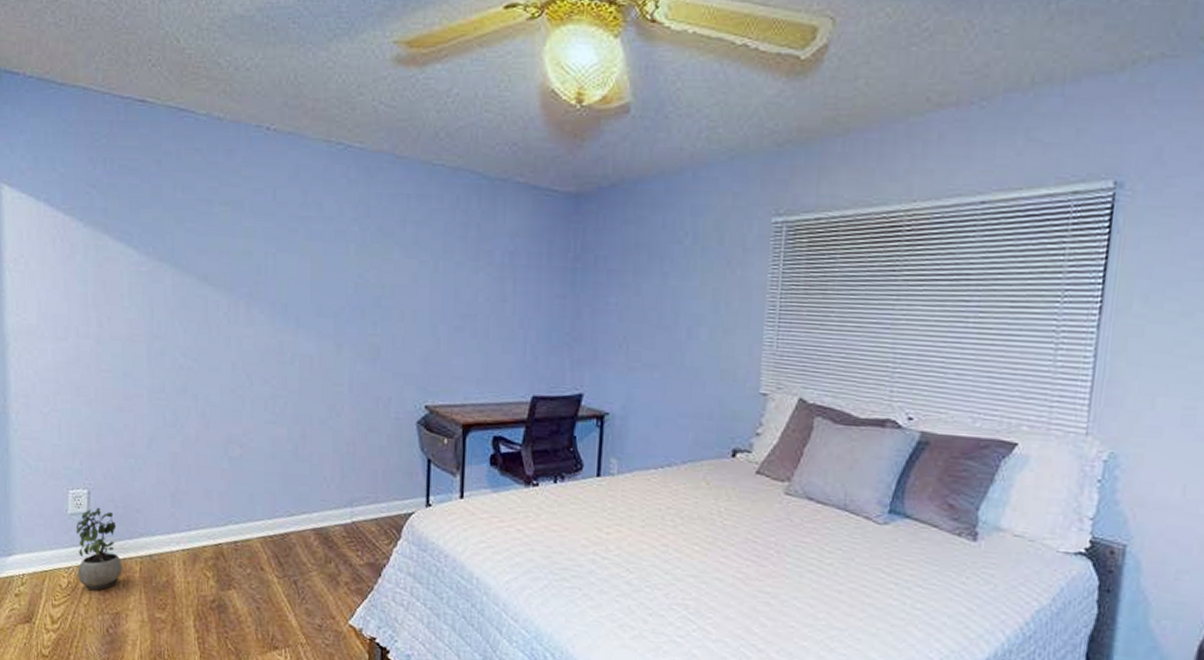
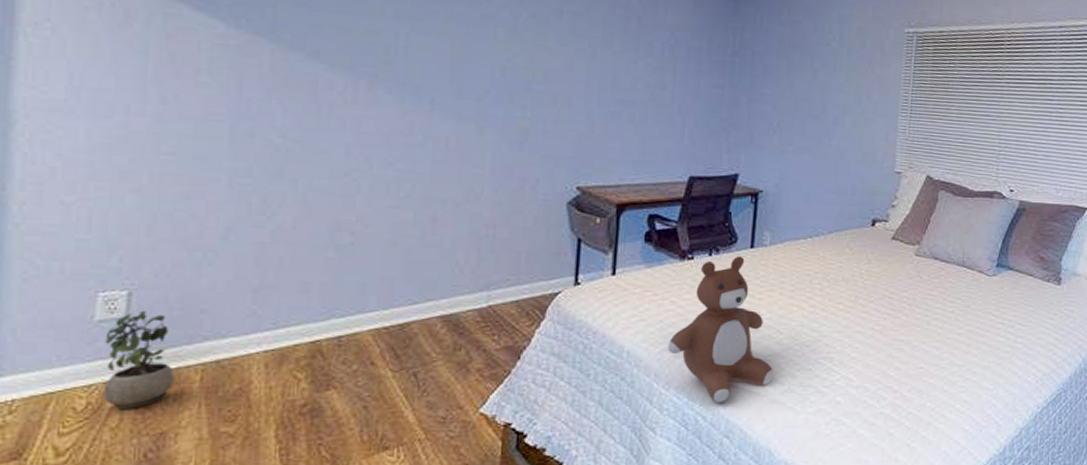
teddy bear: none [515,484,624,642] -> present [667,255,774,404]

